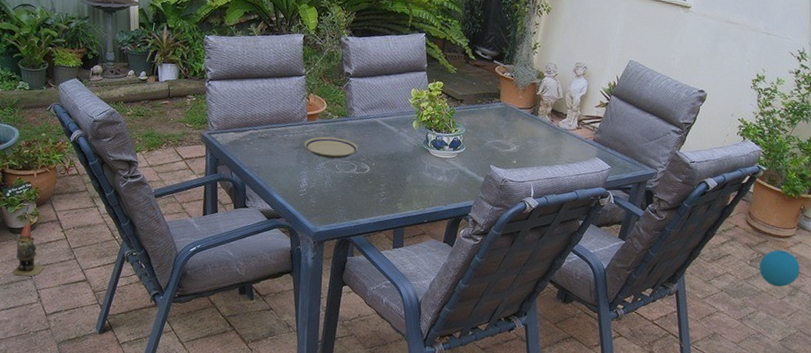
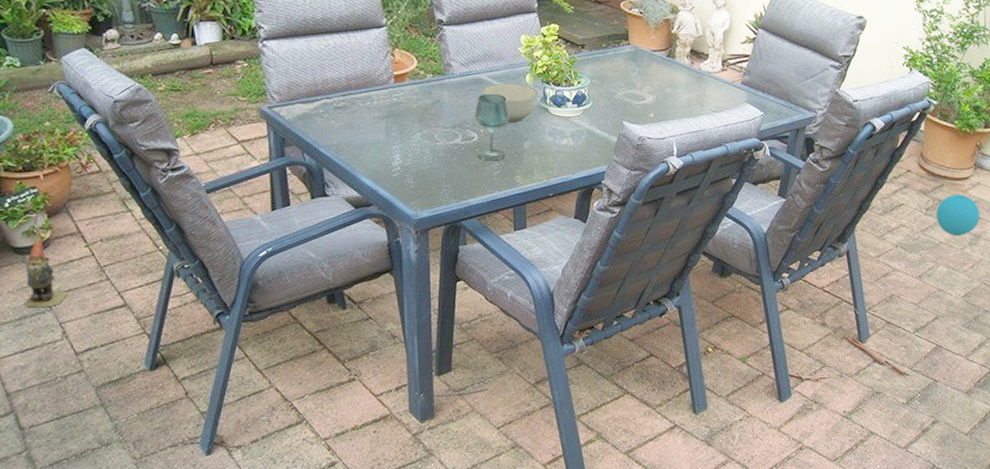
plate: present [304,136,359,159] -> none [393,101,462,127]
wine glass: none [368,134,397,190] -> present [474,93,509,161]
bowl: none [376,126,422,160] -> present [482,83,538,124]

